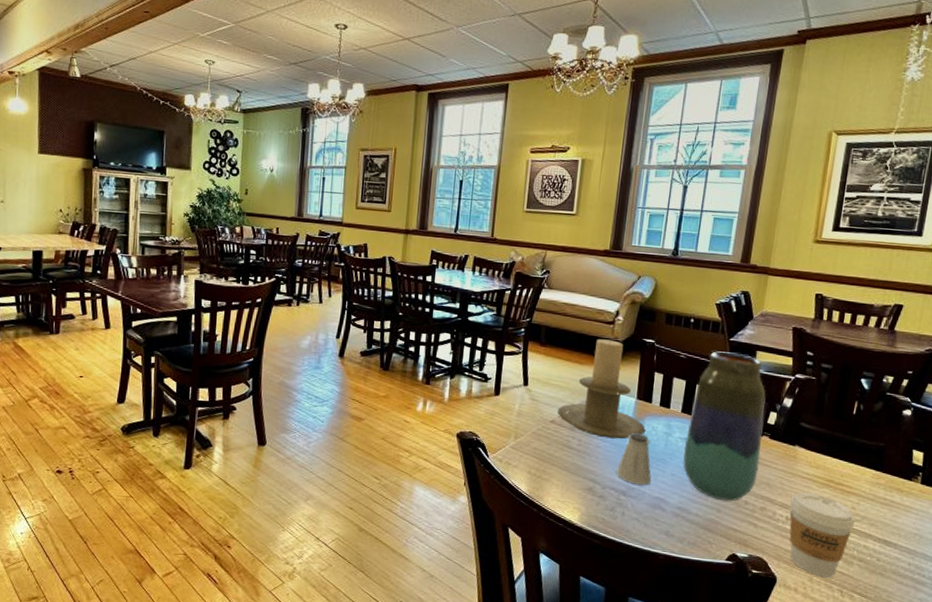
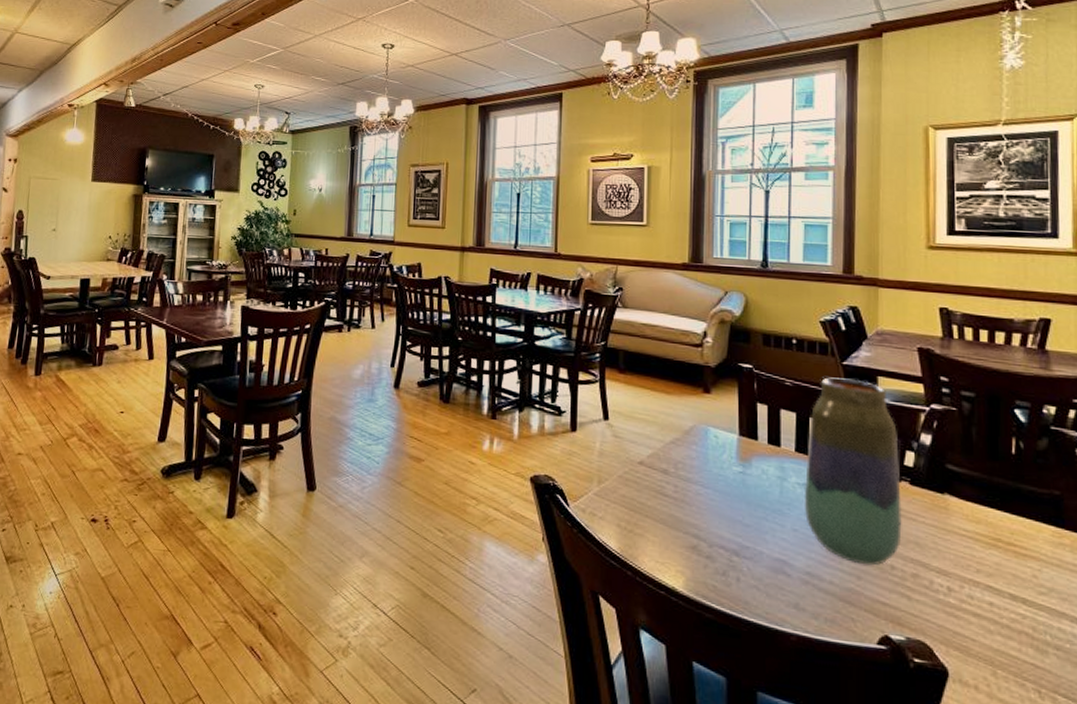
candle holder: present [557,339,646,439] -> none [646,364,754,485]
saltshaker: present [616,432,652,485] -> none [724,476,769,543]
coffee cup: present [789,492,855,577] -> none [949,554,1040,671]

